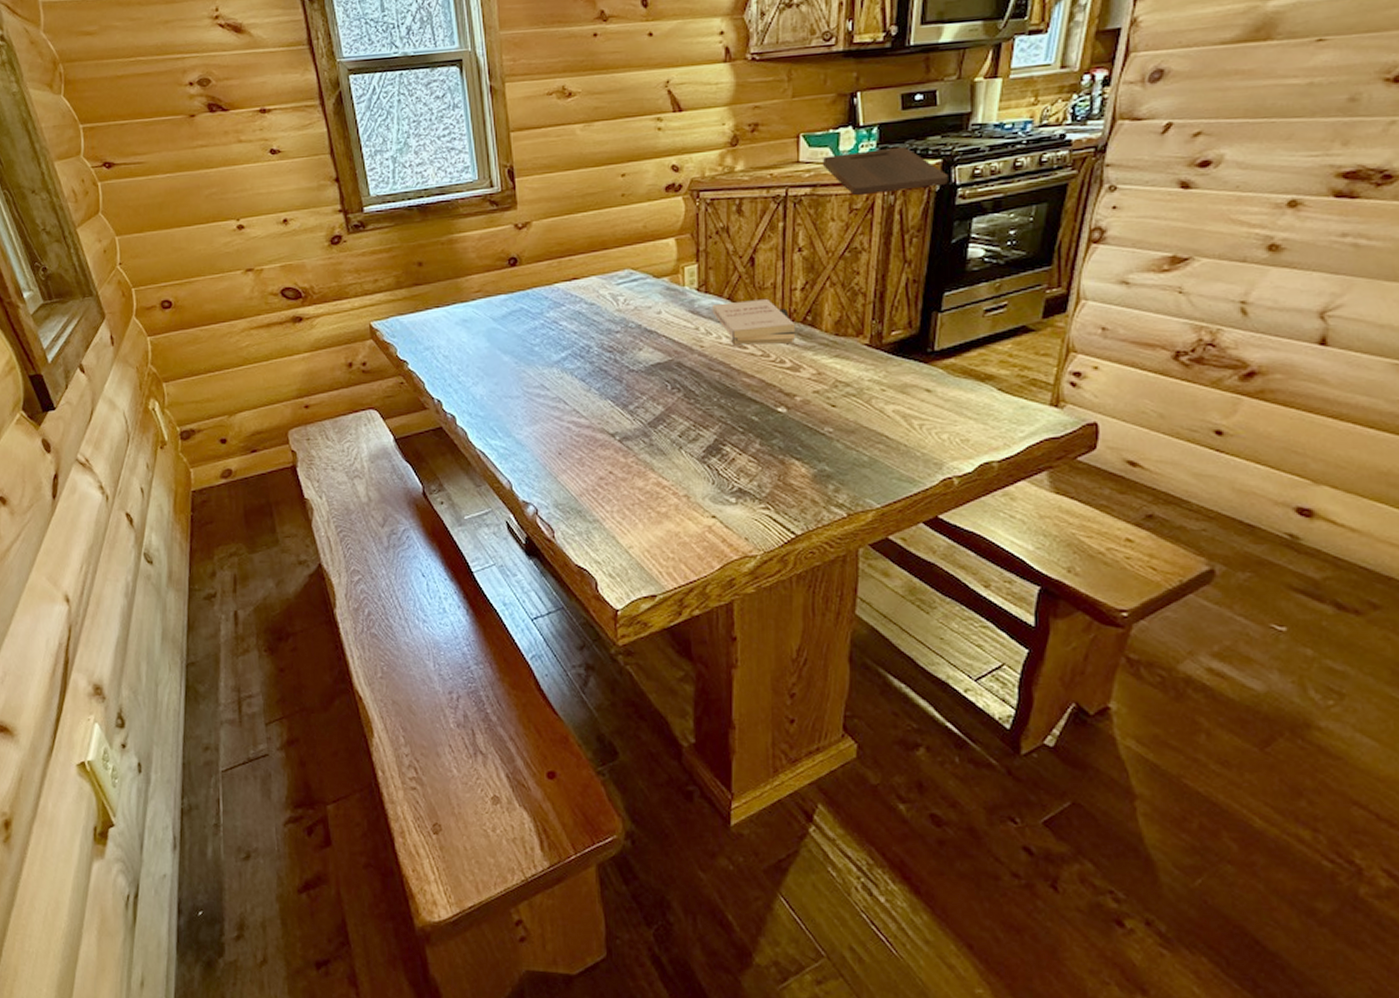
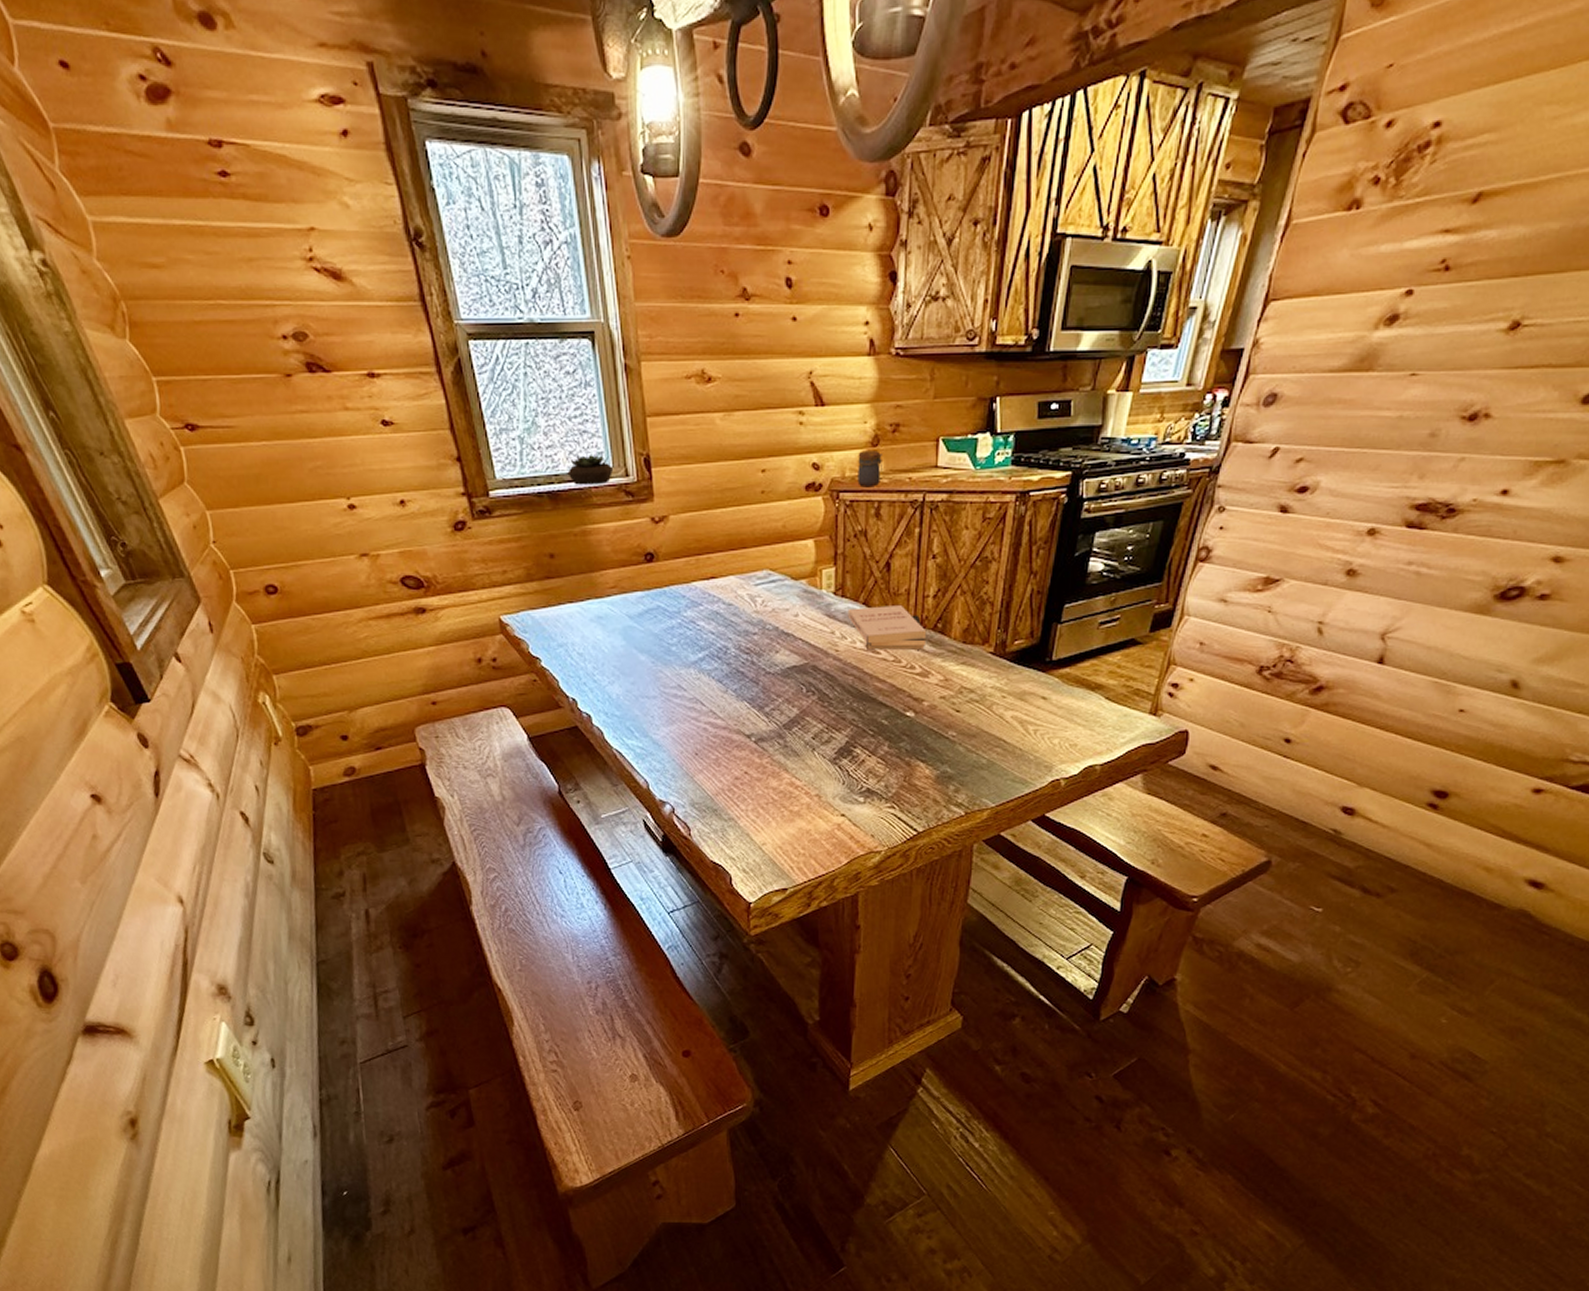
succulent plant: none [436,169,479,198] -> present [567,455,614,485]
jar: none [717,150,744,186] -> present [857,451,884,488]
cutting board: present [823,146,949,196] -> none [960,456,1077,505]

